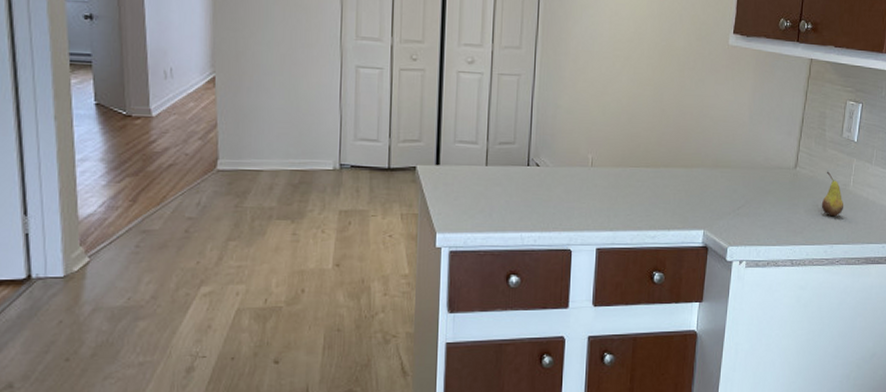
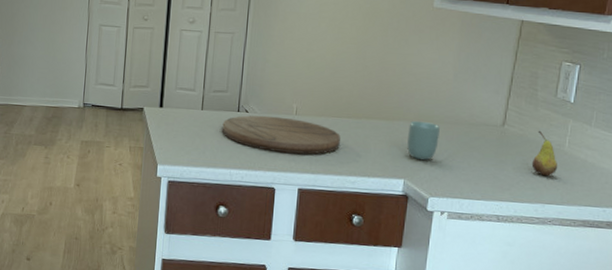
cutting board: none [510,169,639,210] -> present [222,115,340,155]
cup: none [706,167,737,209] -> present [407,120,440,161]

